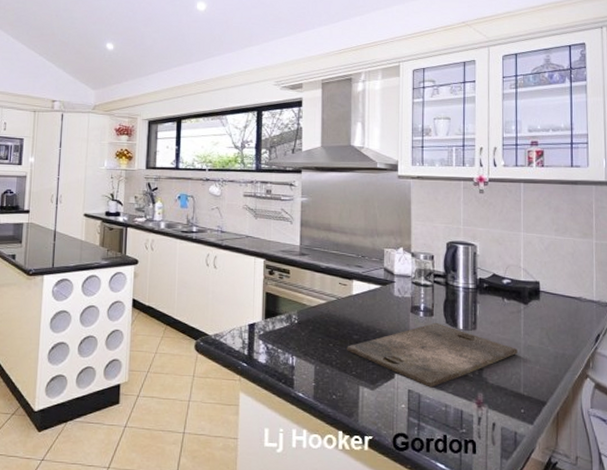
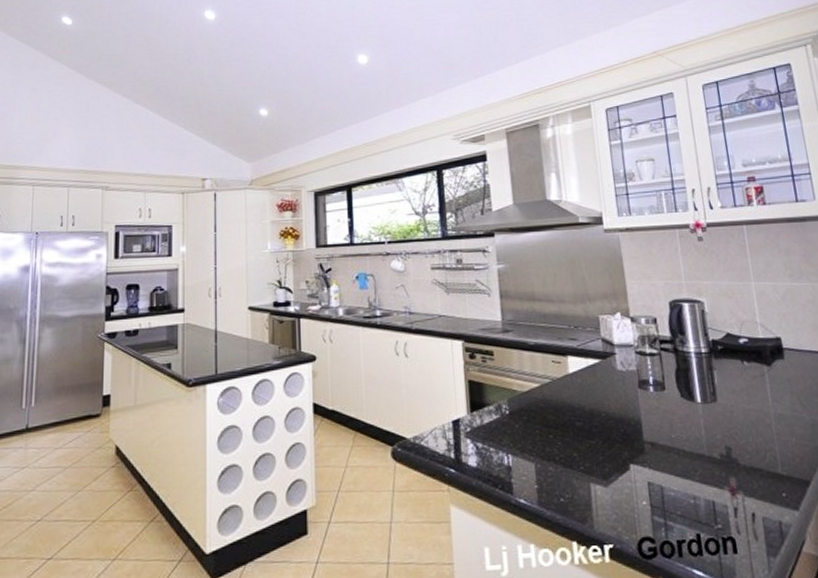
cutting board: present [347,322,517,388] -> none [570,397,768,477]

